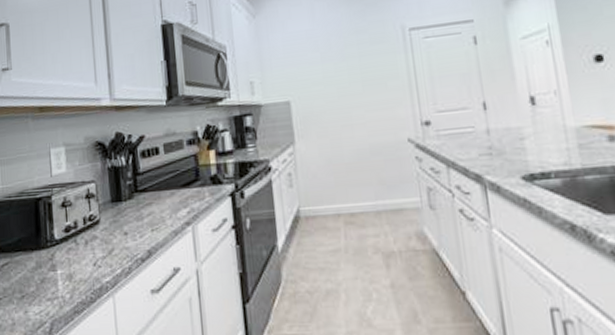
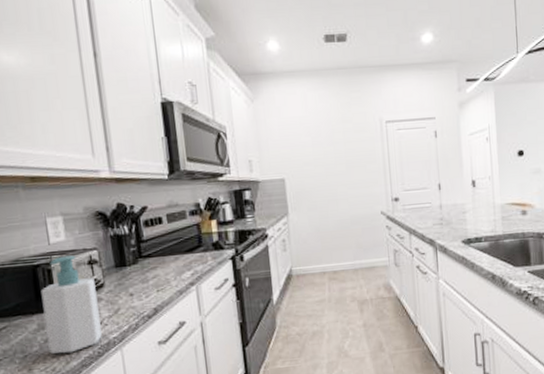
soap bottle: none [41,188,95,297] -> present [40,255,102,354]

